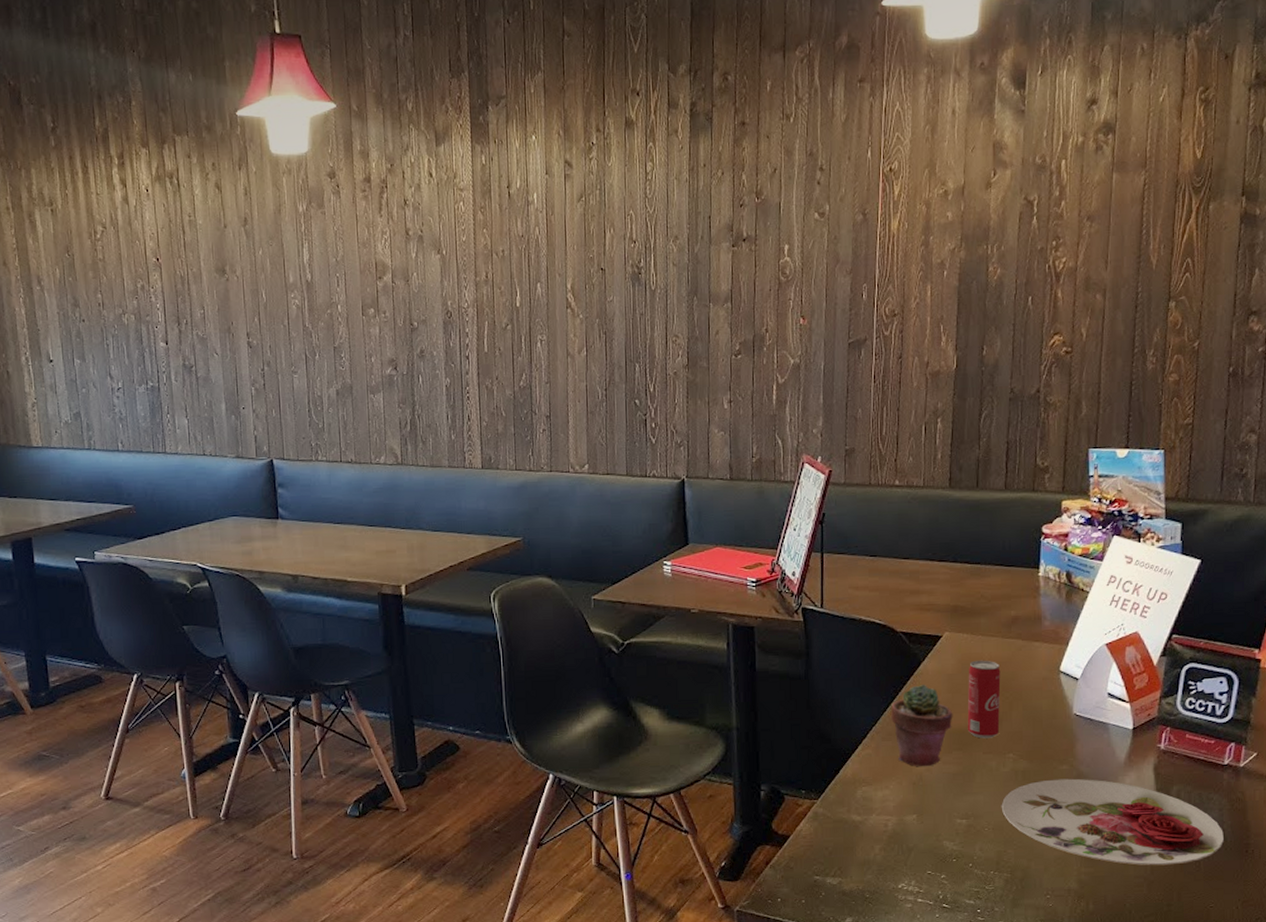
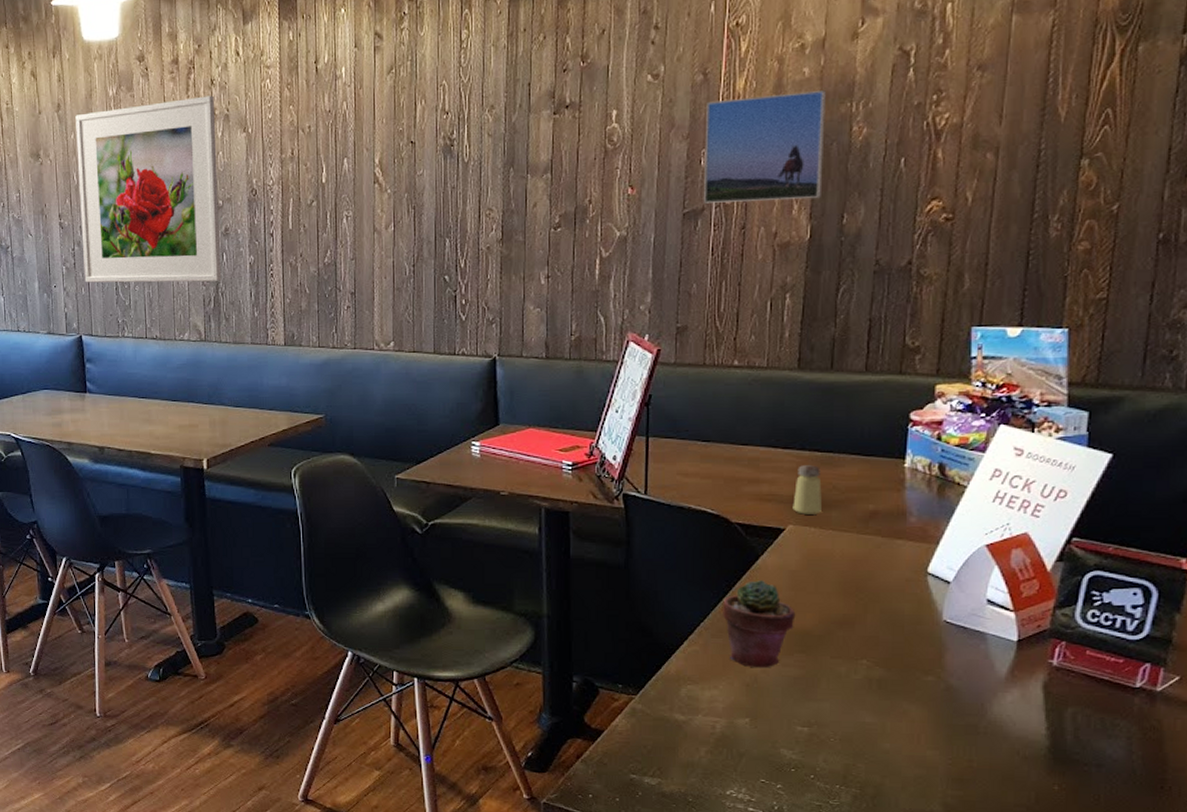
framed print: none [263,216,418,405] -> present [75,95,222,283]
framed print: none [865,233,966,334] -> present [703,90,826,204]
saltshaker: none [948,576,972,622] -> present [792,465,822,514]
beverage can: present [967,660,1001,739] -> none [812,557,854,642]
plate: present [1001,778,1224,866] -> none [850,690,1132,795]

